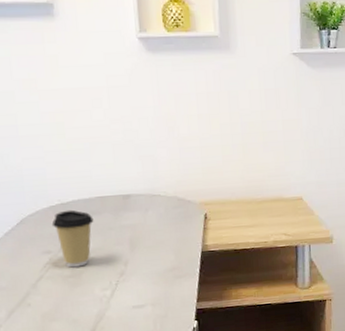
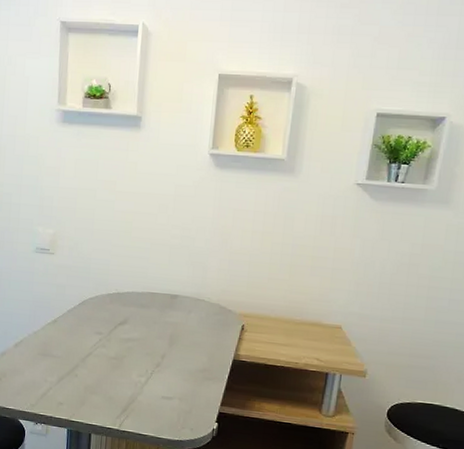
coffee cup: present [51,209,94,268] -> none [106,299,142,352]

